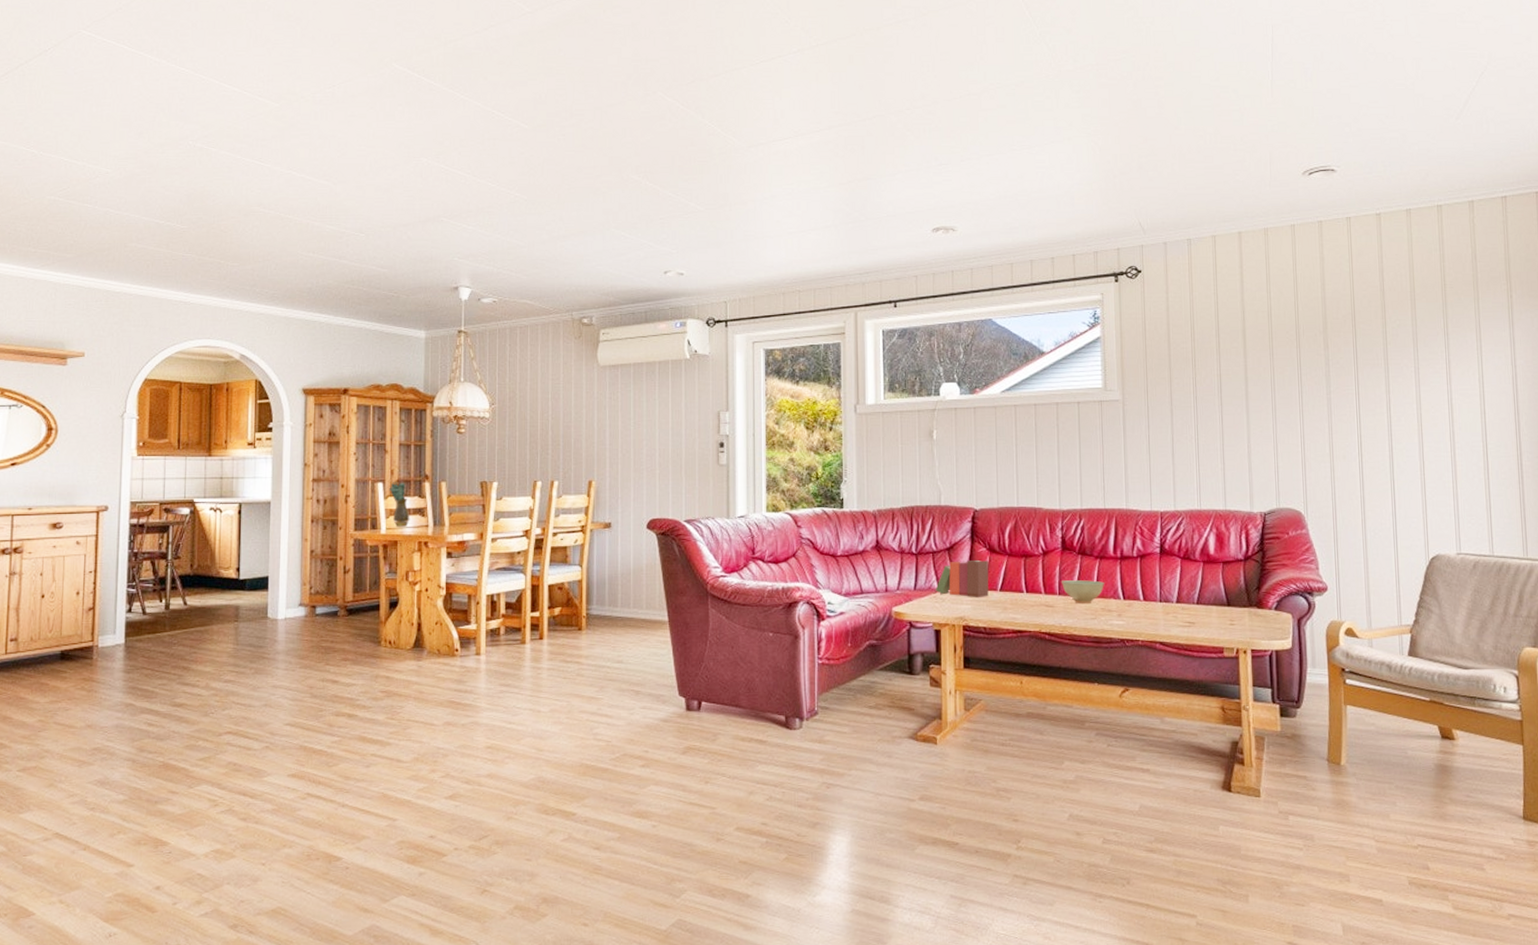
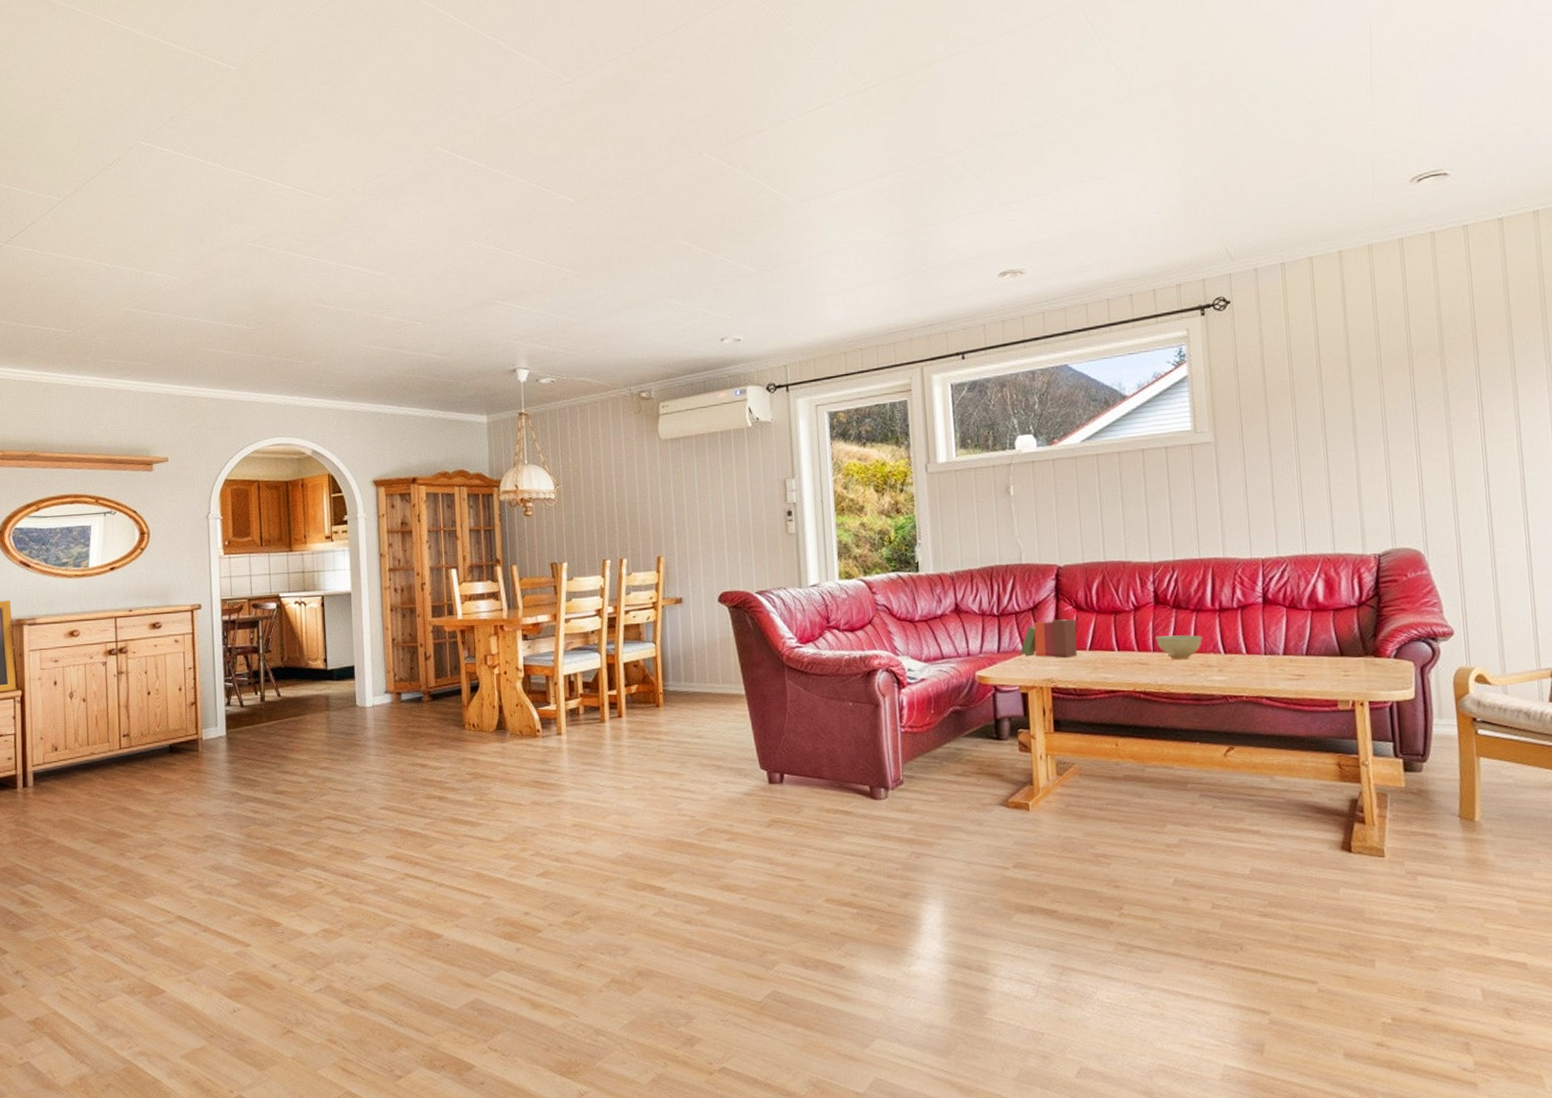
vase: present [389,481,410,528] -> none [462,566,485,613]

